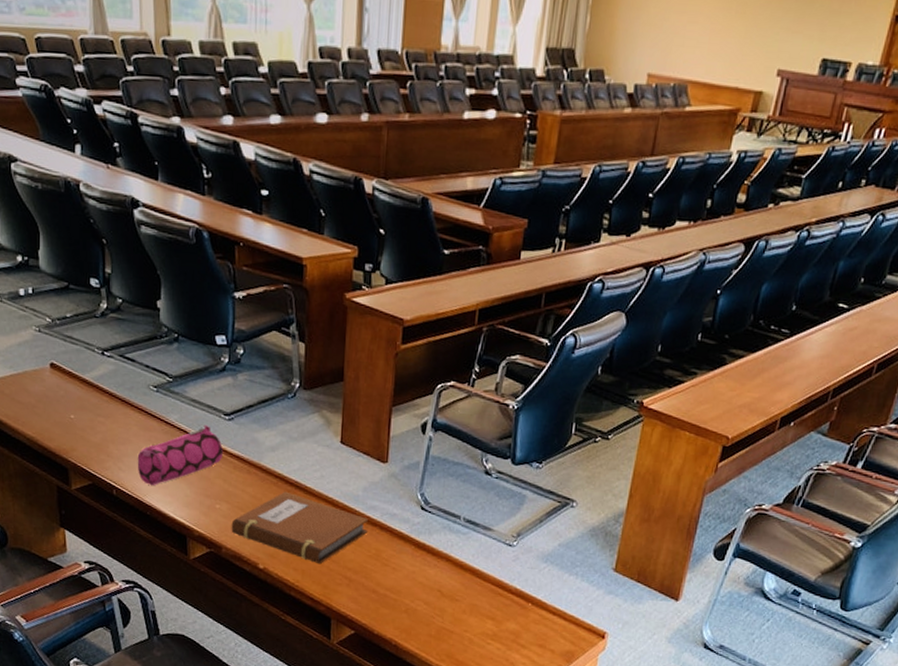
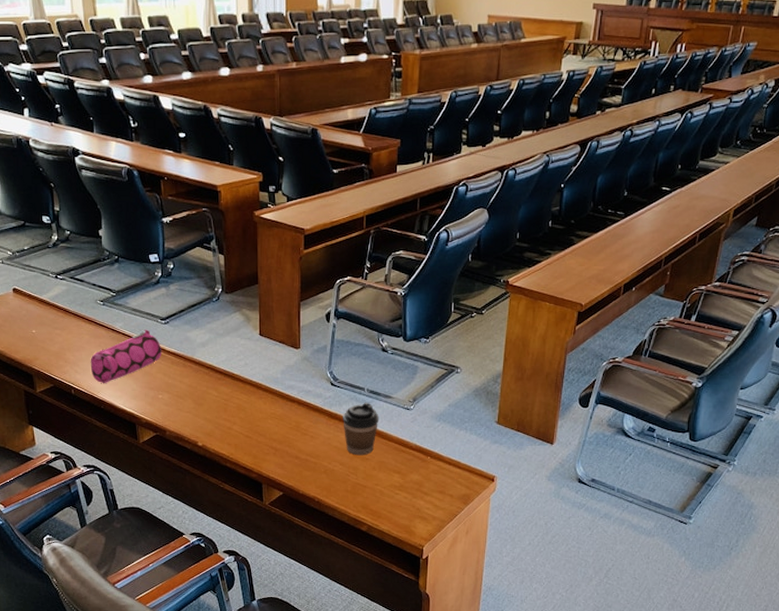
notebook: present [231,491,369,564] -> none [173,379,288,437]
coffee cup: none [432,533,476,596] -> present [343,402,379,456]

